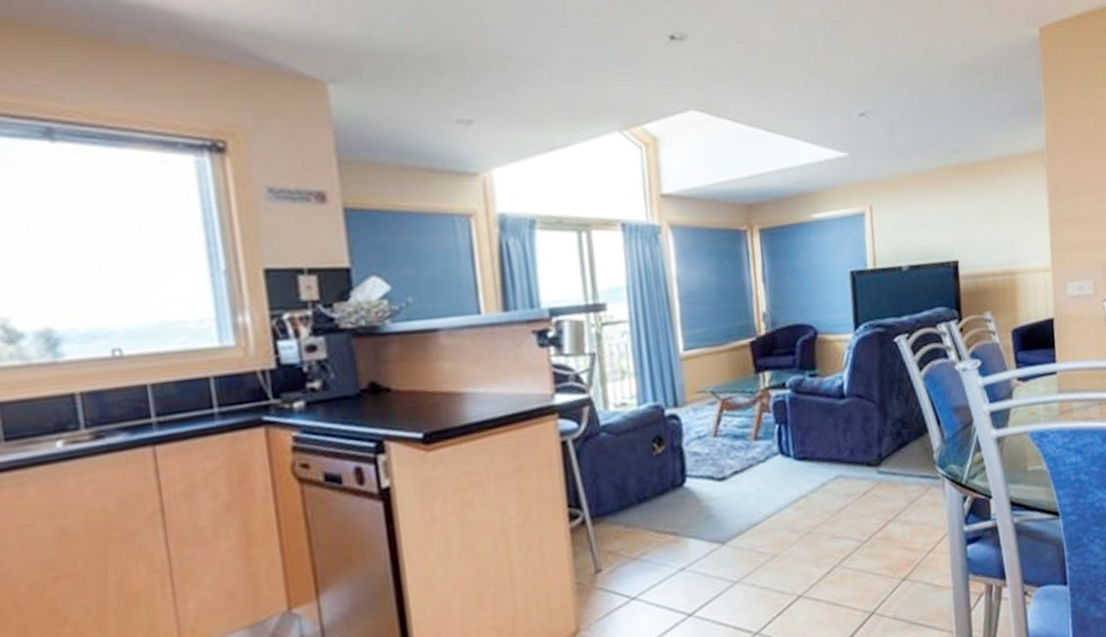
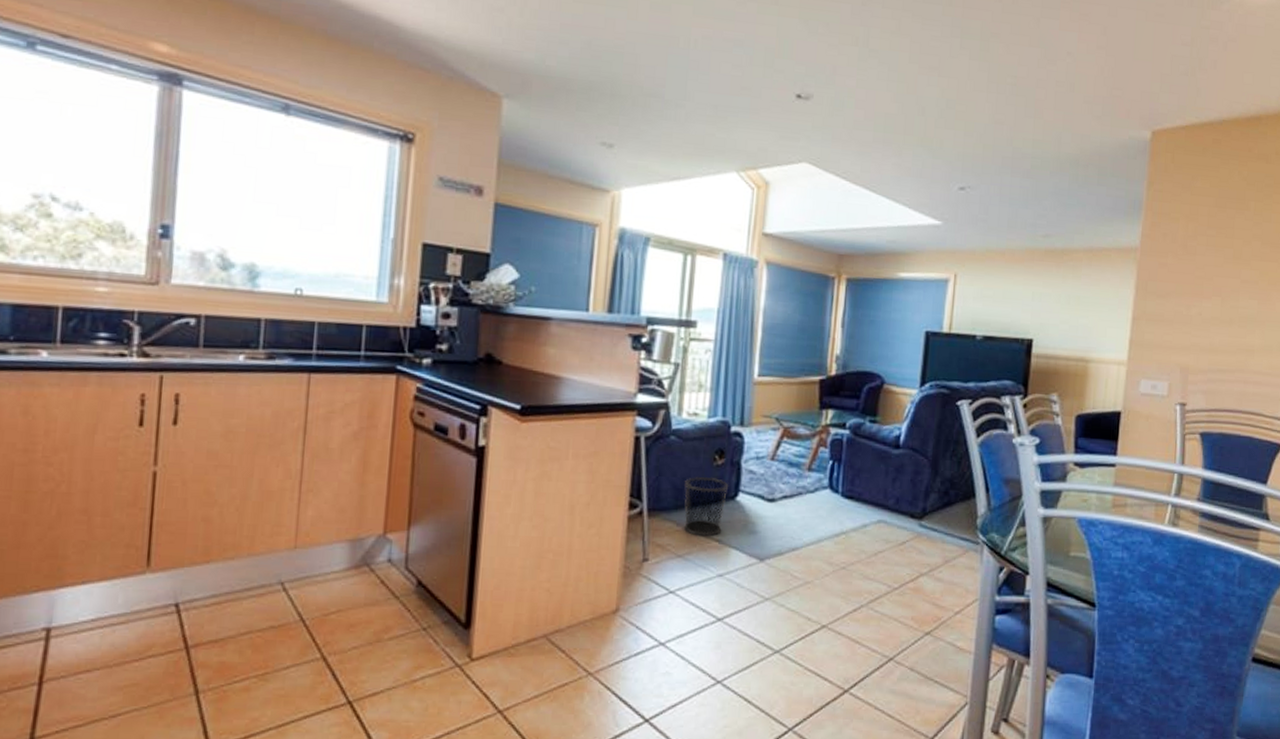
waste bin: none [626,467,675,534] -> present [683,476,729,537]

